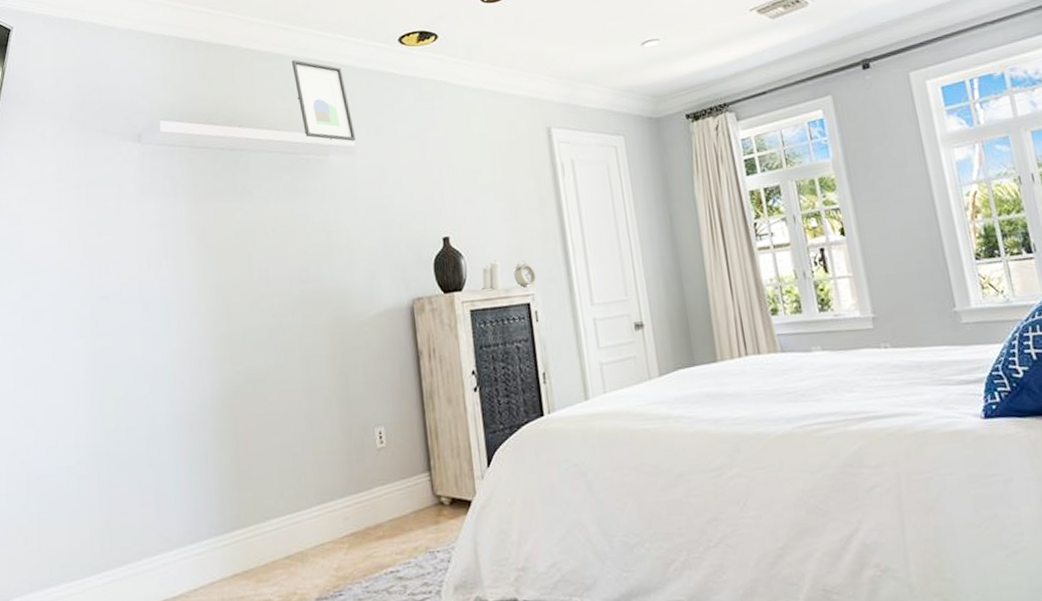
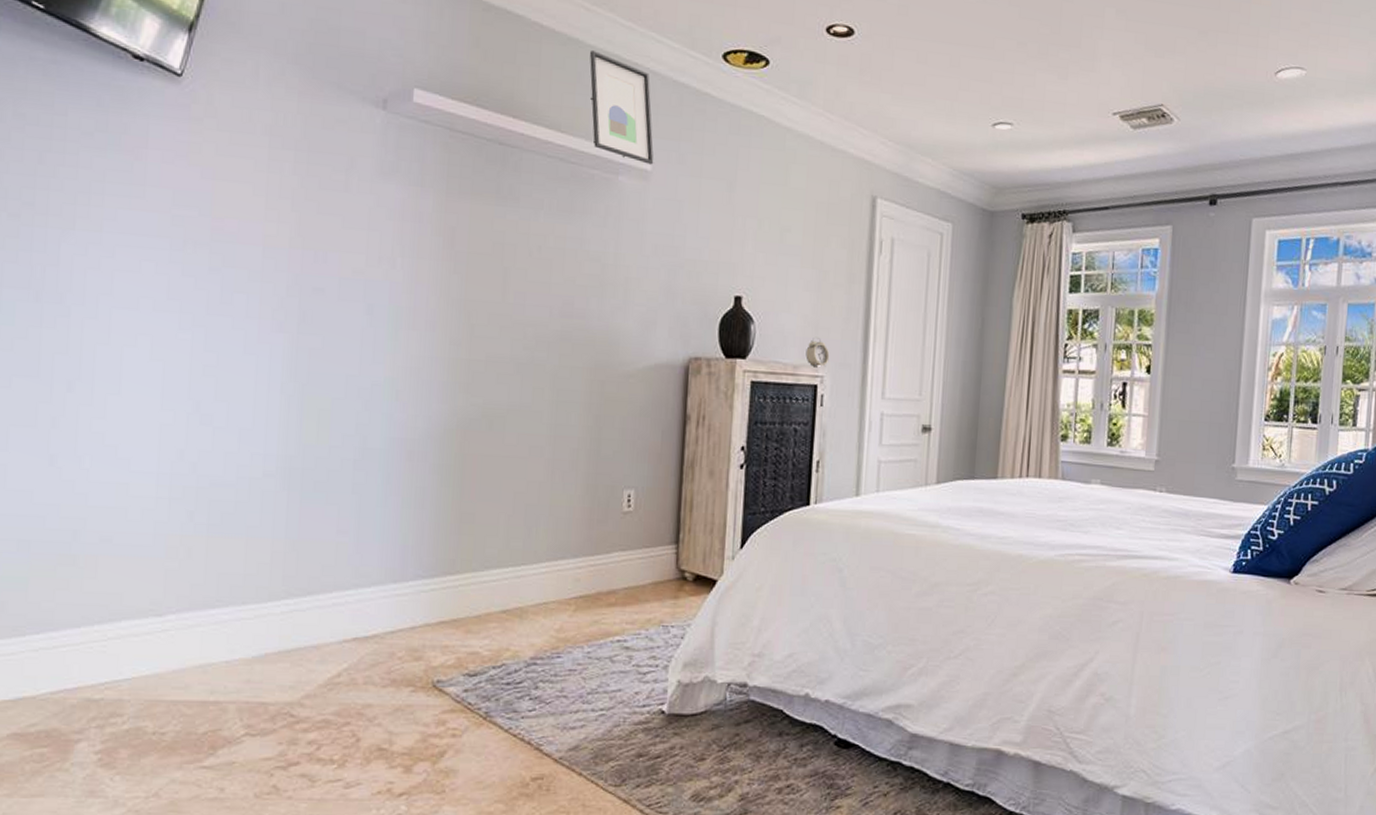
candle: present [481,261,503,292] -> none [767,333,794,365]

